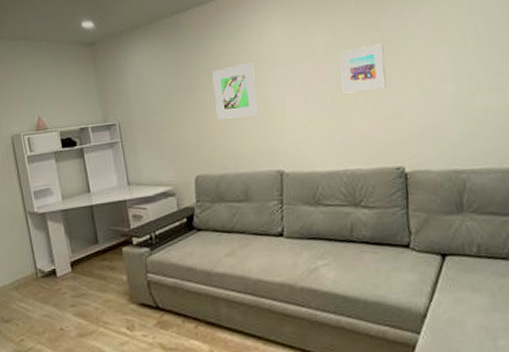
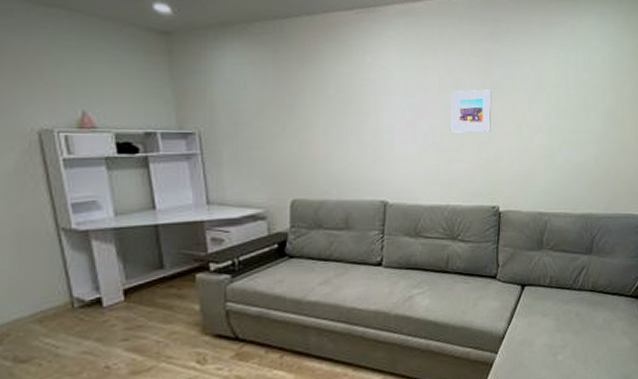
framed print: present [212,62,259,120] -> none [319,86,367,143]

